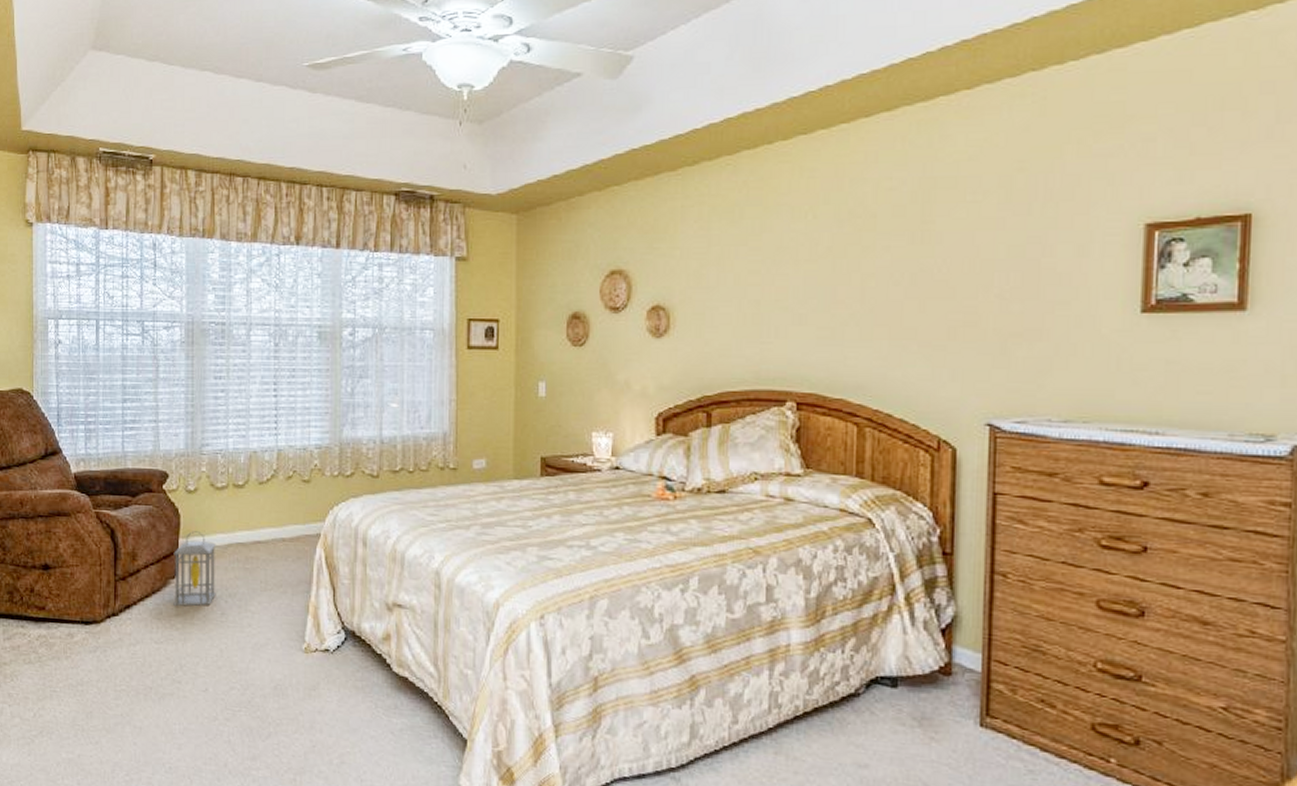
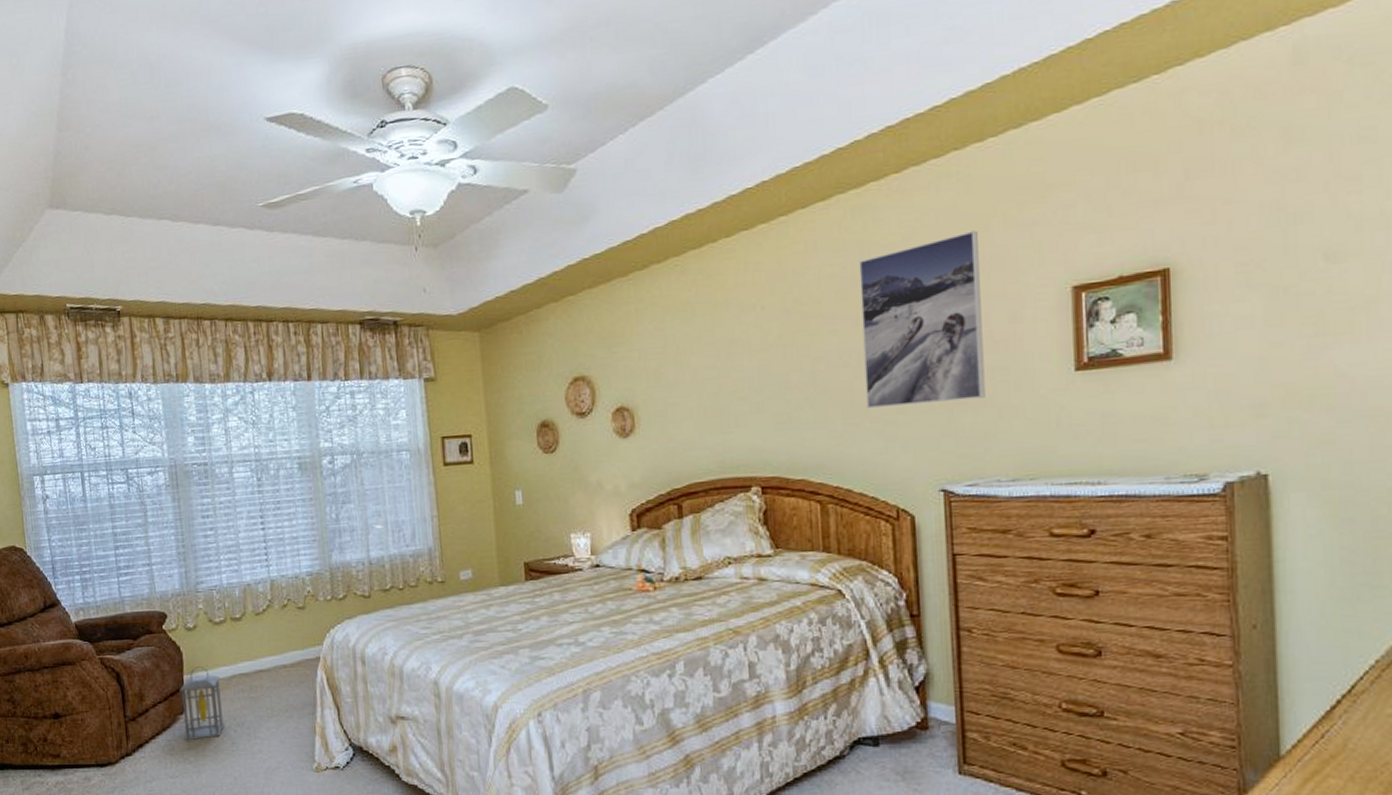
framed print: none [916,156,1049,333] -> present [859,230,985,409]

